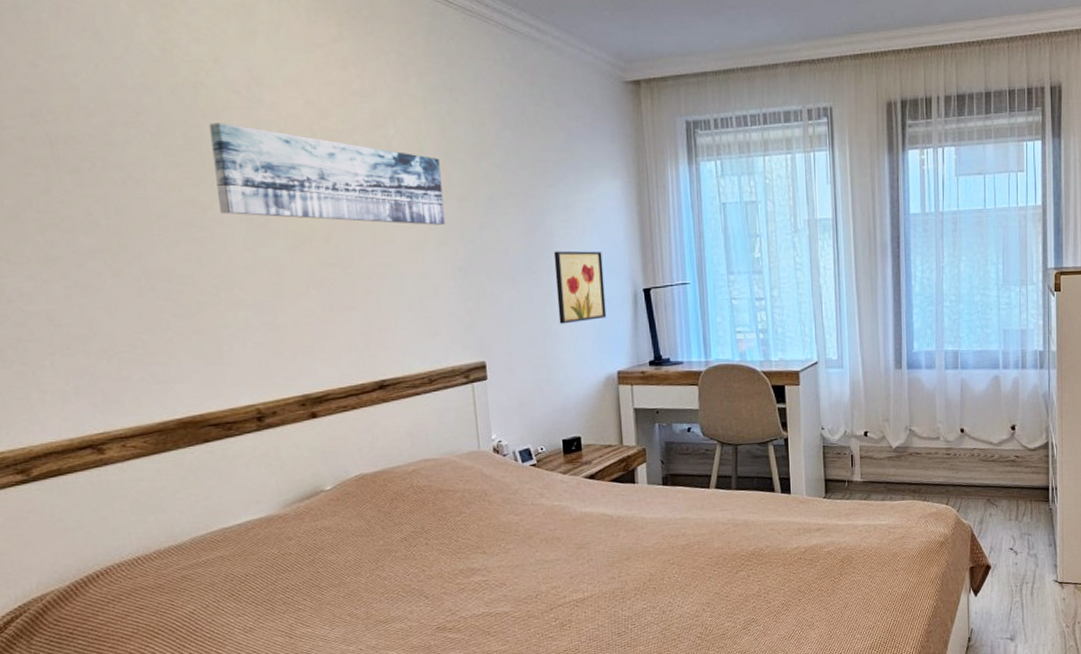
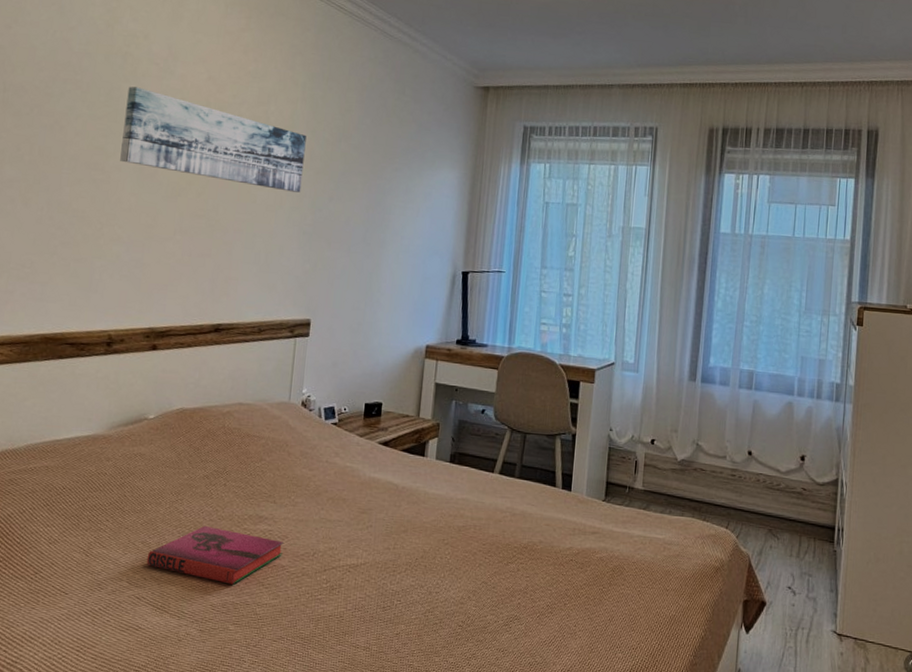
hardback book: none [357,587,503,639] -> present [146,526,284,585]
wall art: present [553,250,607,324] -> none [382,227,431,295]

